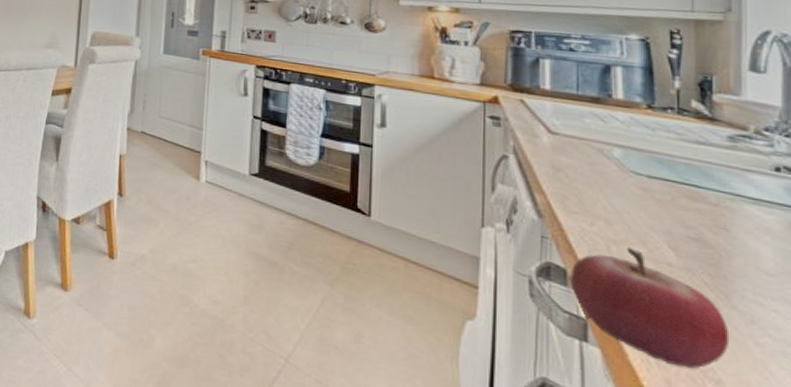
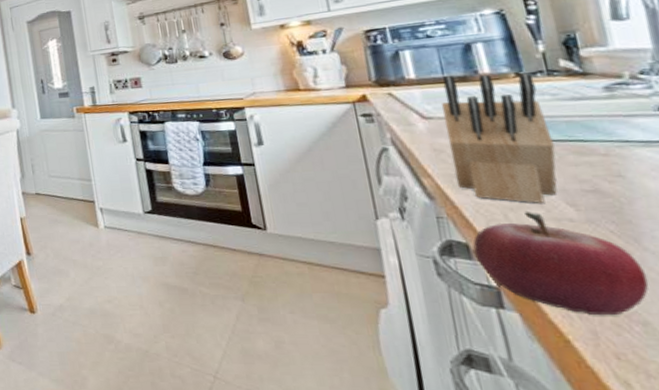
knife block: none [568,93,669,242] -> present [441,74,558,203]

